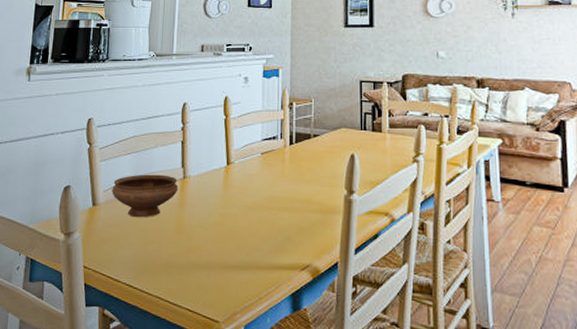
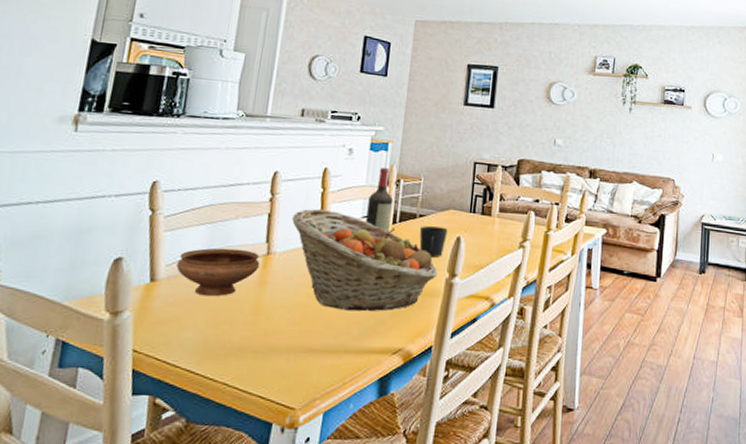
fruit basket: none [202,134,336,229] -> present [292,208,438,312]
wine bottle: none [266,93,288,152] -> present [366,168,394,232]
cup: none [315,145,342,175] -> present [419,226,448,257]

